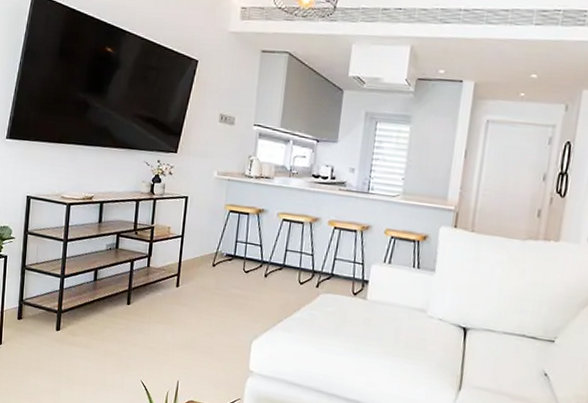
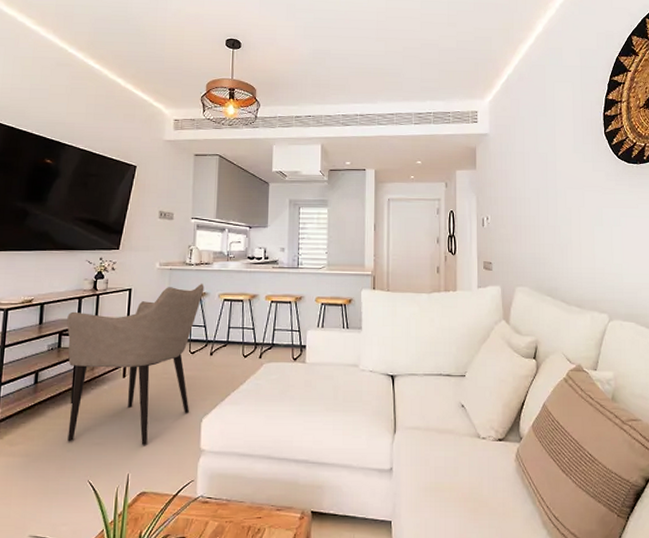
armchair: none [123,199,263,357] -> present [67,284,204,445]

